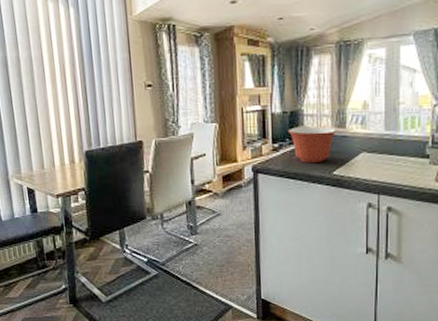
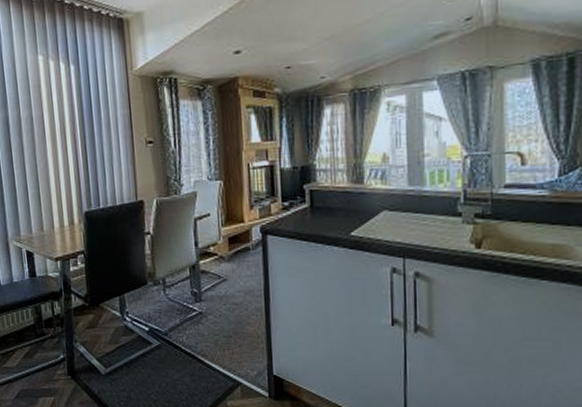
mixing bowl: present [287,126,338,163] -> none [298,182,354,222]

